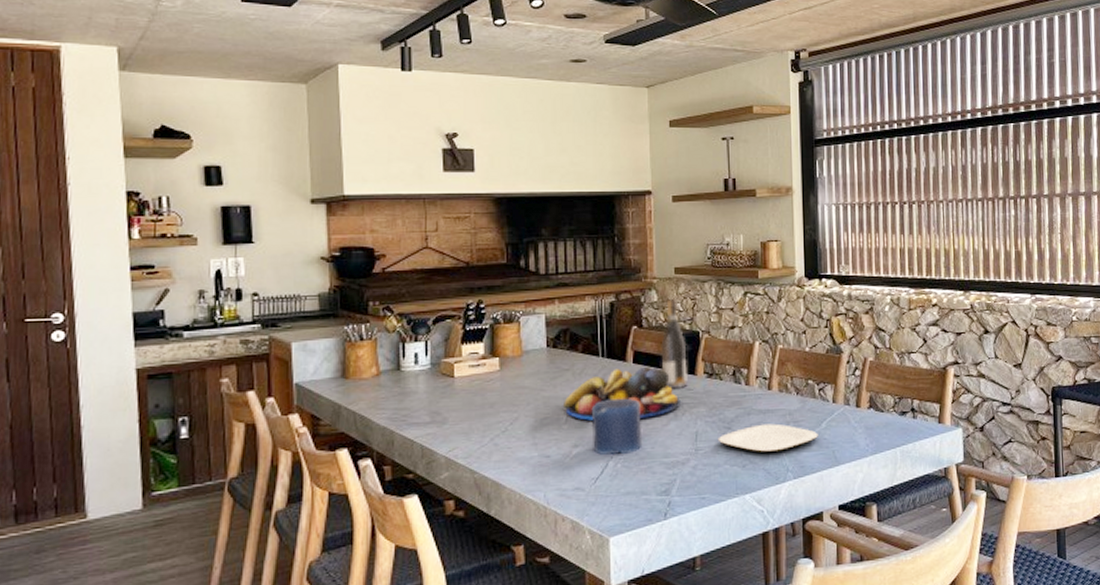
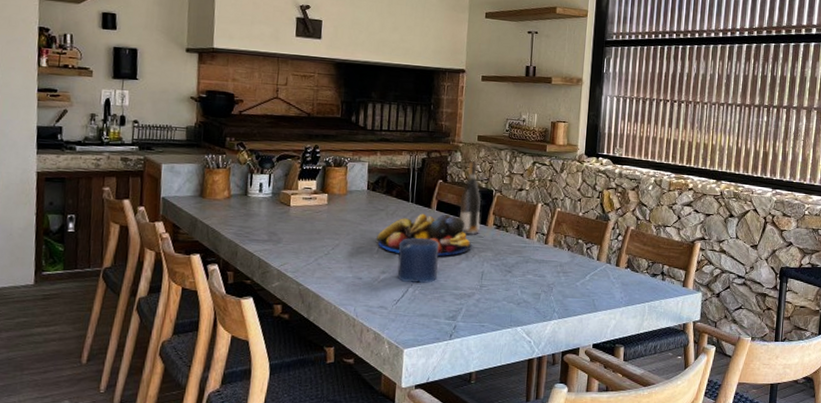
plate: present [717,423,818,452] -> none [499,271,582,295]

